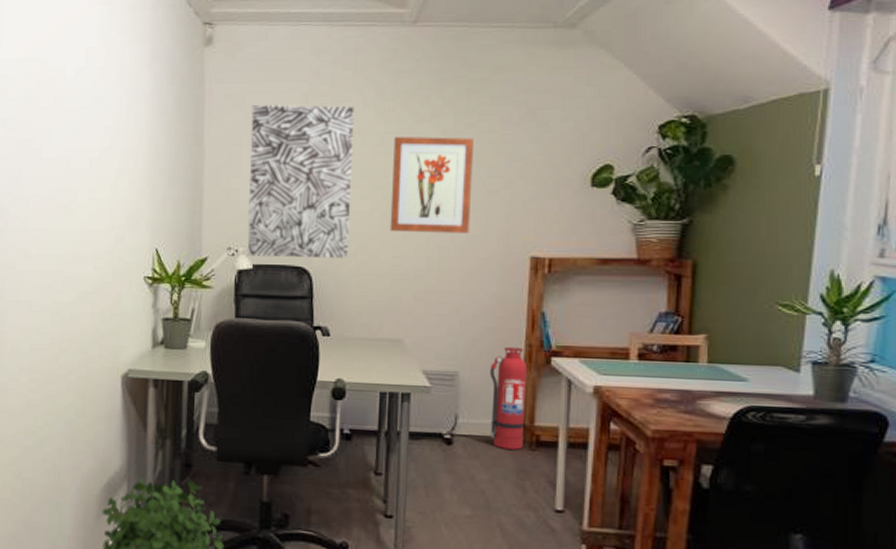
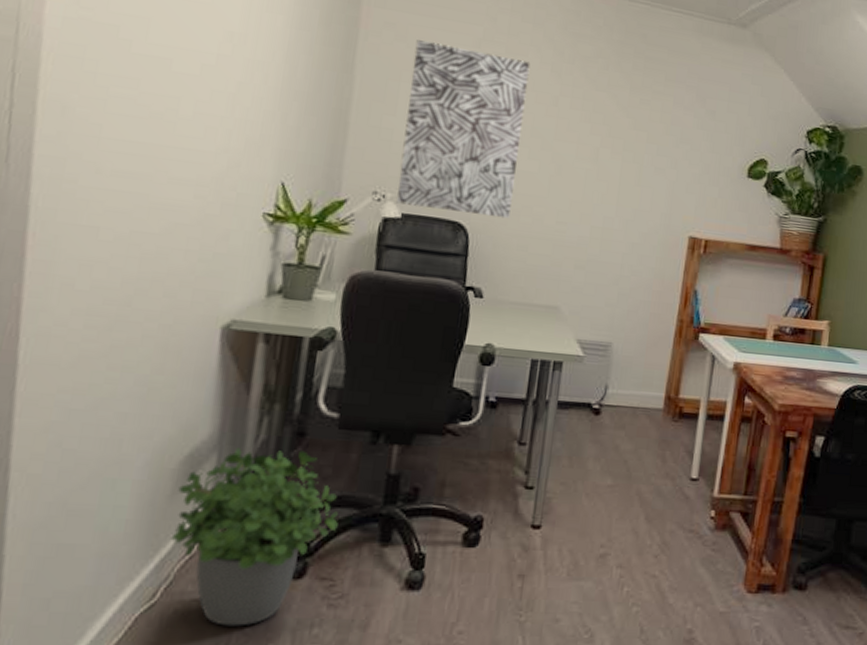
wall art: present [390,137,474,233] -> none [556,101,646,207]
fire extinguisher: present [489,346,528,450] -> none [638,320,678,421]

